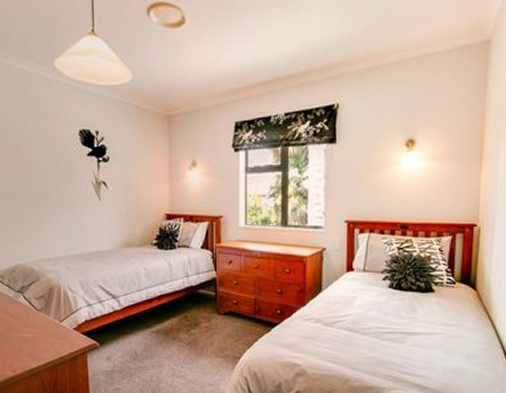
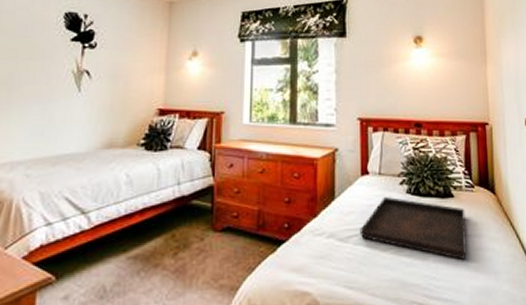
serving tray: none [343,291,444,346] -> present [359,197,467,261]

